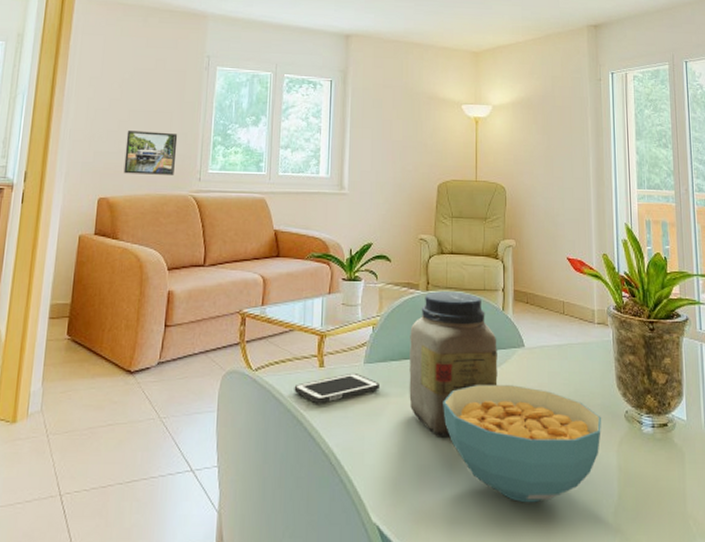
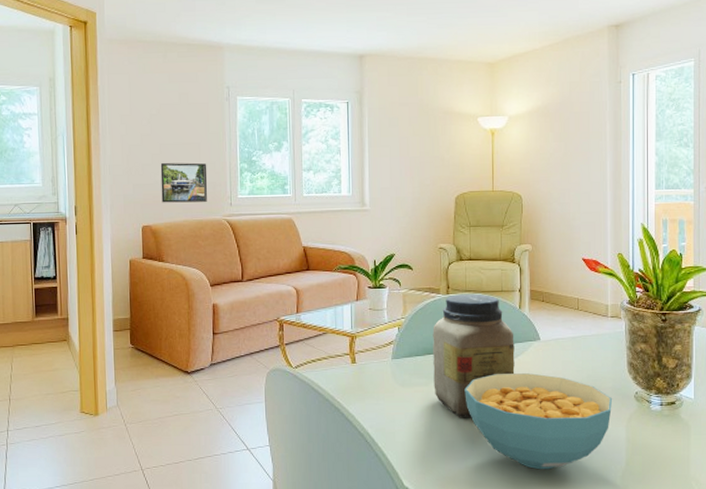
cell phone: present [294,372,379,404] -> none [330,367,406,394]

